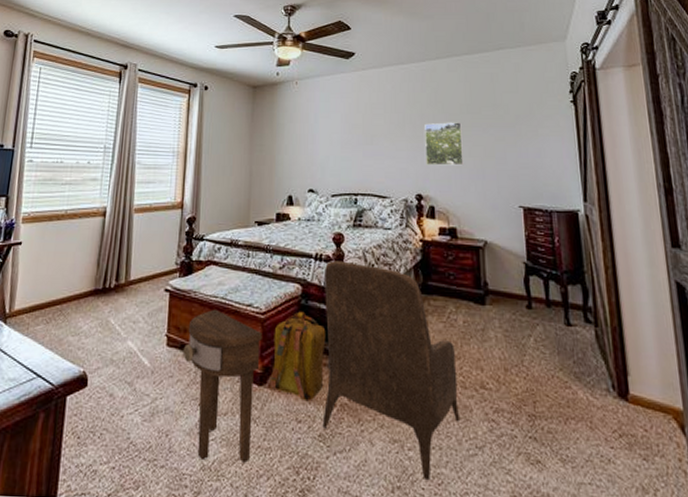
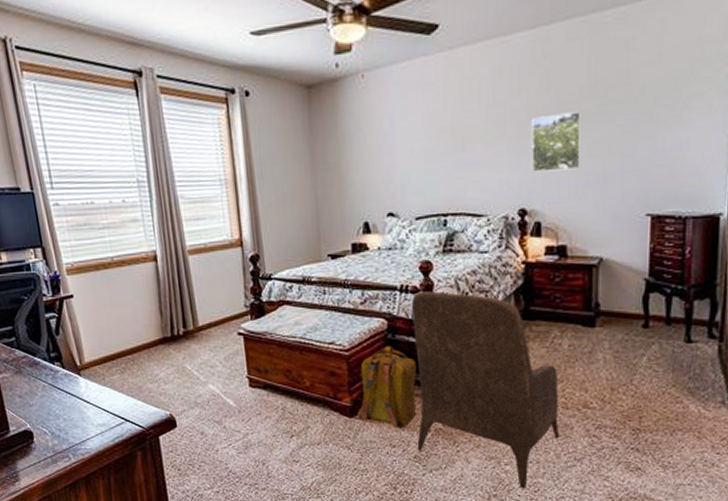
side table: present [184,309,262,463] -> none [268,349,349,483]

